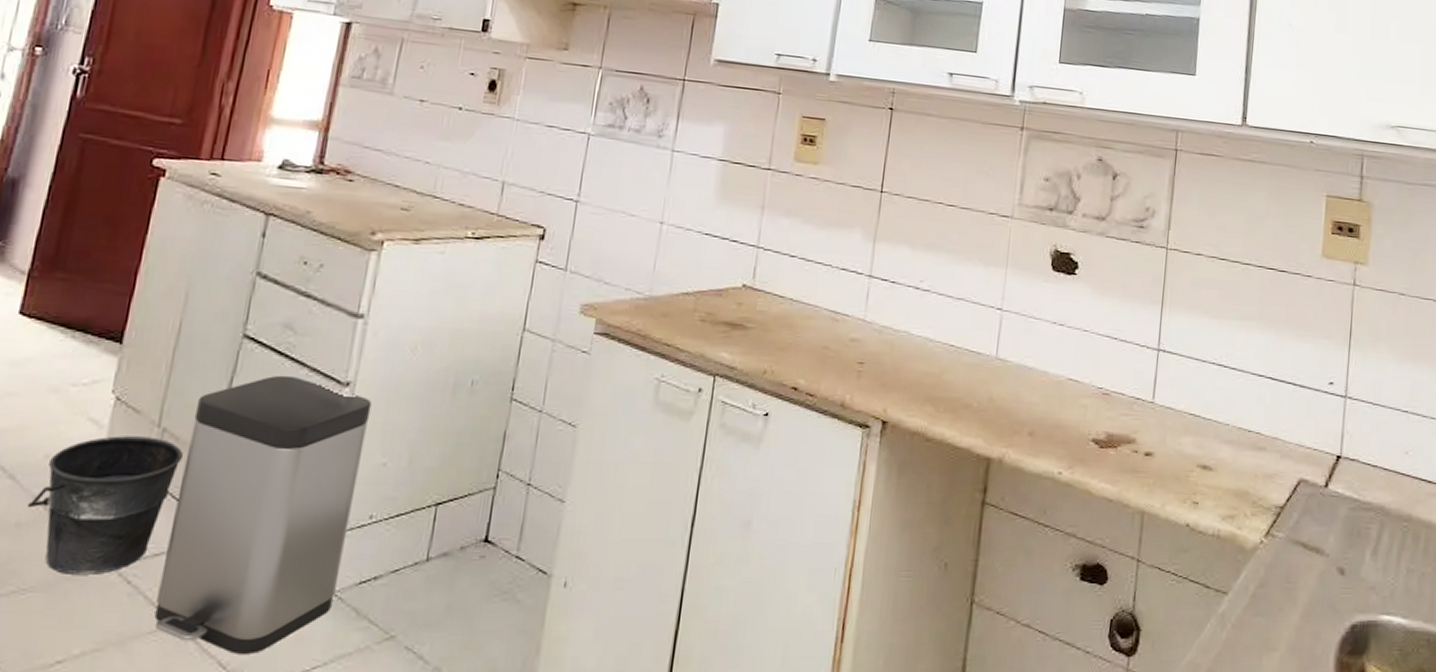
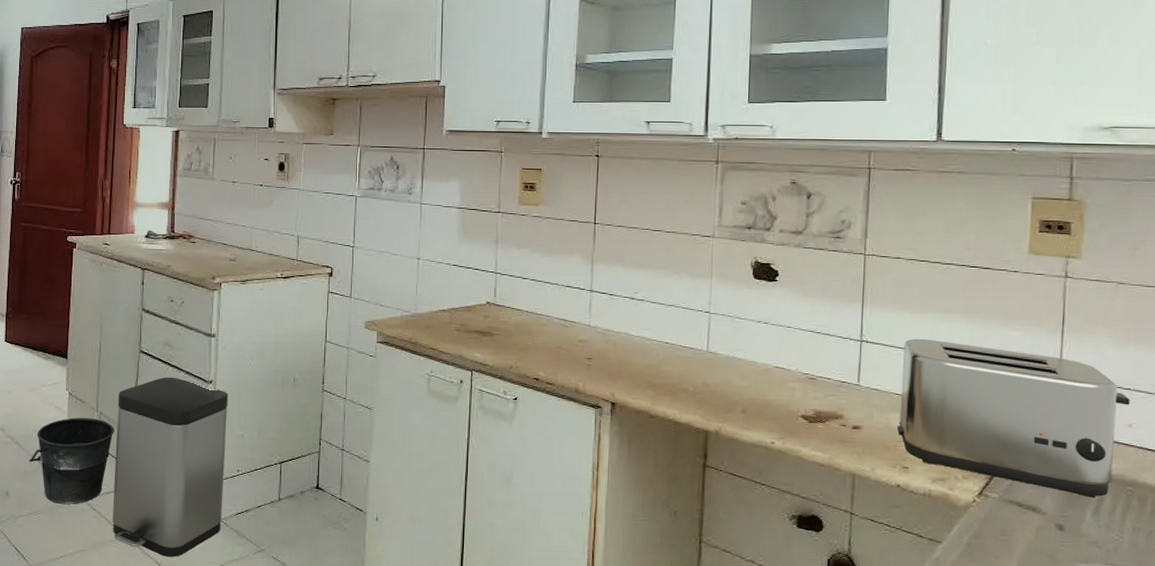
toaster: none [1190,348,1407,537] -> present [898,338,1130,499]

